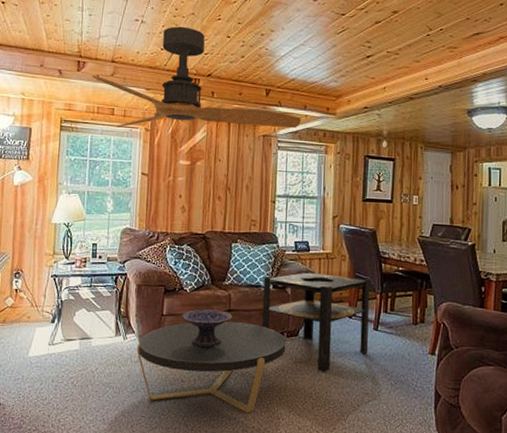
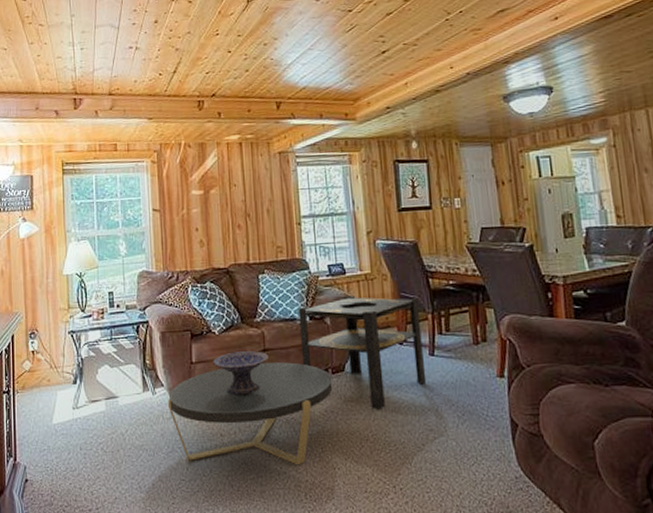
ceiling fan: present [92,26,301,129] -> none [90,47,318,163]

